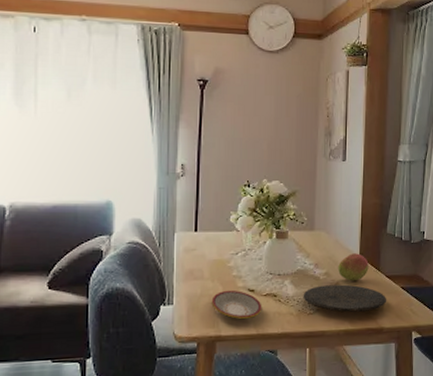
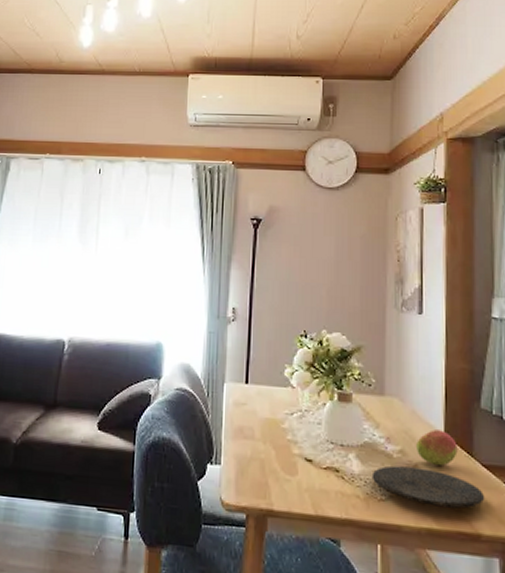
plate: present [211,290,262,319] -> none [262,456,322,494]

